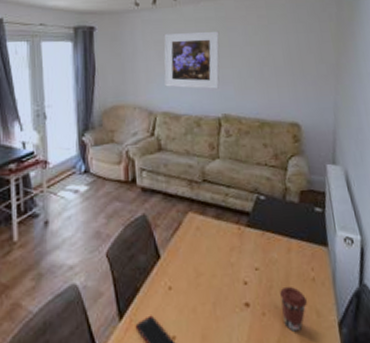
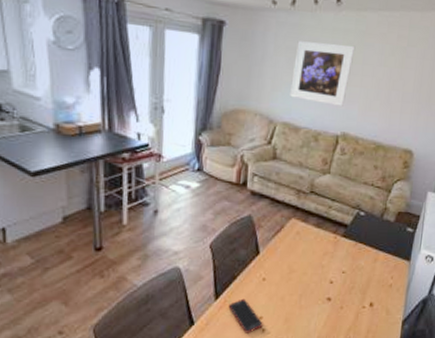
coffee cup: present [279,286,308,333] -> none [357,288,382,324]

